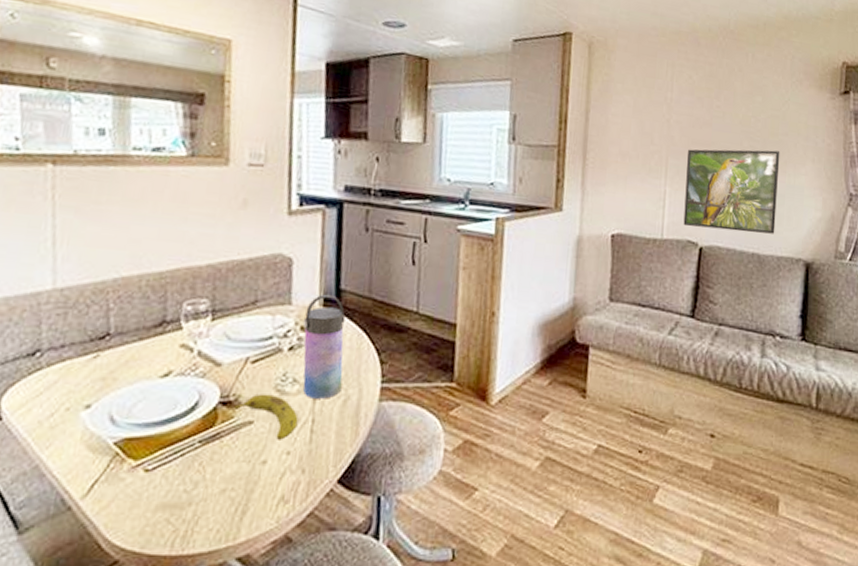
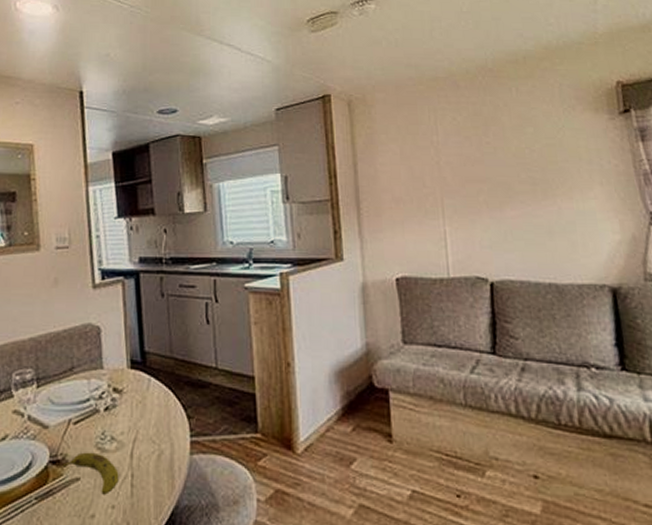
water bottle: present [302,293,346,399] -> none [114,357,155,455]
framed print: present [683,149,780,234] -> none [462,178,571,263]

